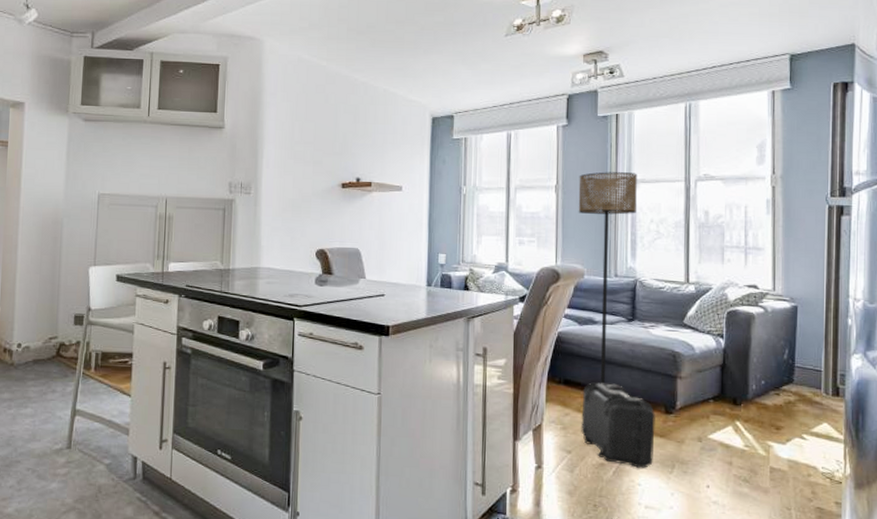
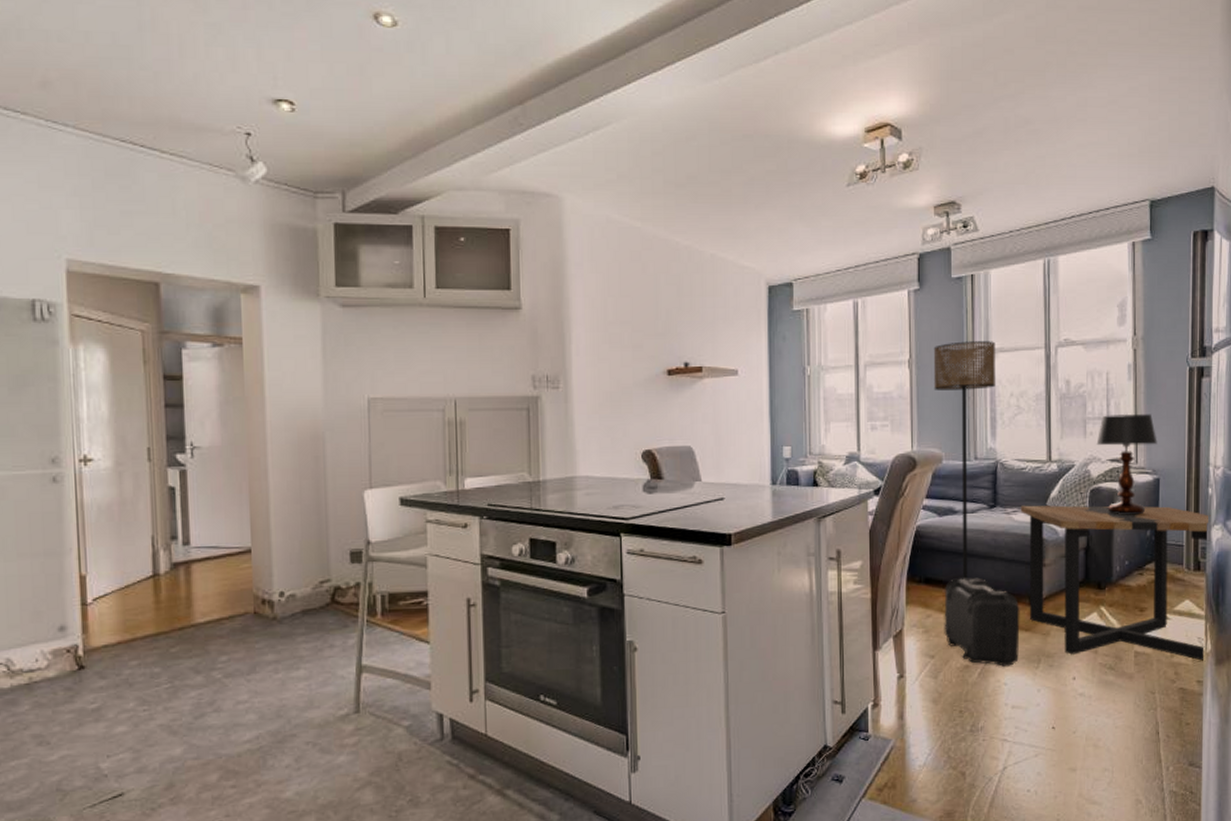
side table: none [657,321,850,485] -> present [1020,505,1211,662]
table lamp: none [734,244,796,339] -> present [1096,413,1157,515]

